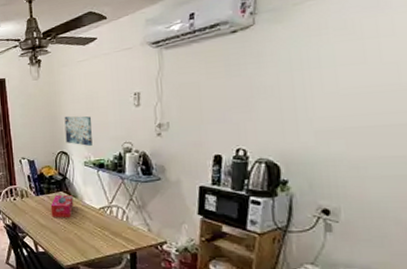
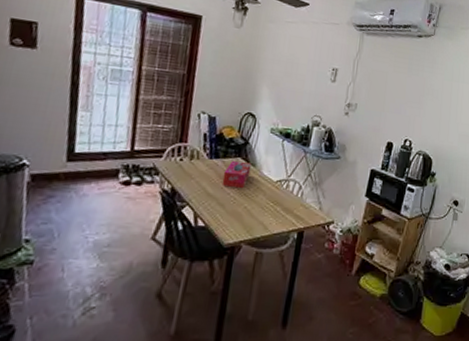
wall art: present [64,116,92,147] -> none [256,76,288,114]

